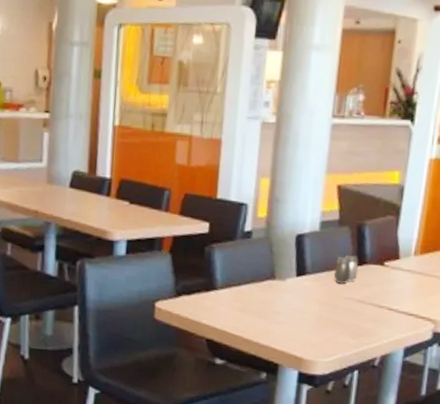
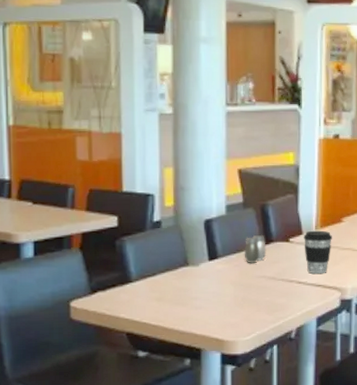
coffee cup: none [399,256,432,303] -> present [304,230,332,275]

